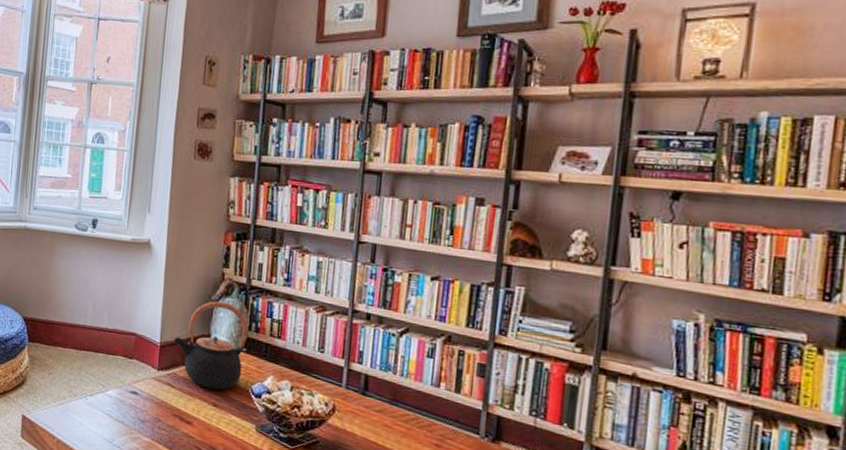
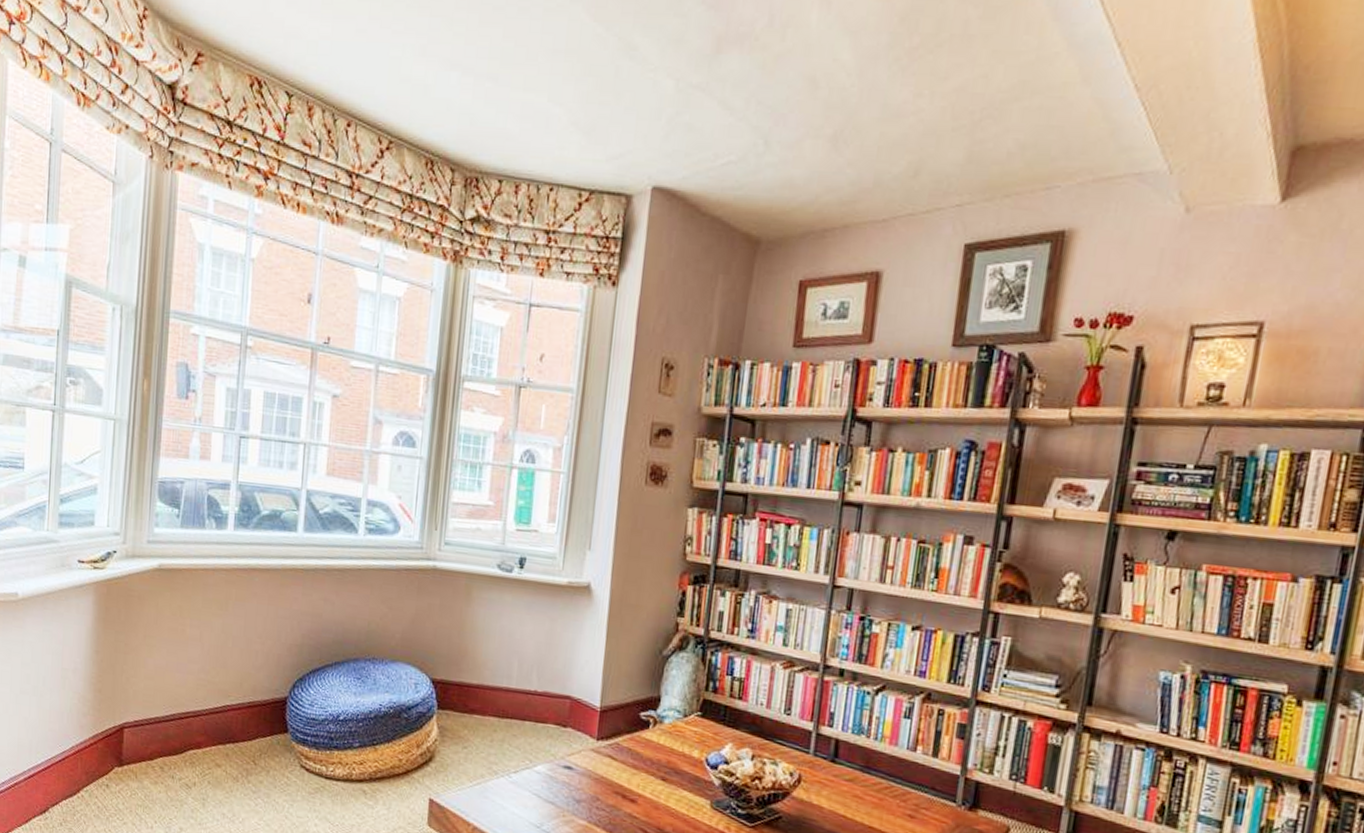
teapot: present [173,301,247,390] -> none [616,656,704,762]

